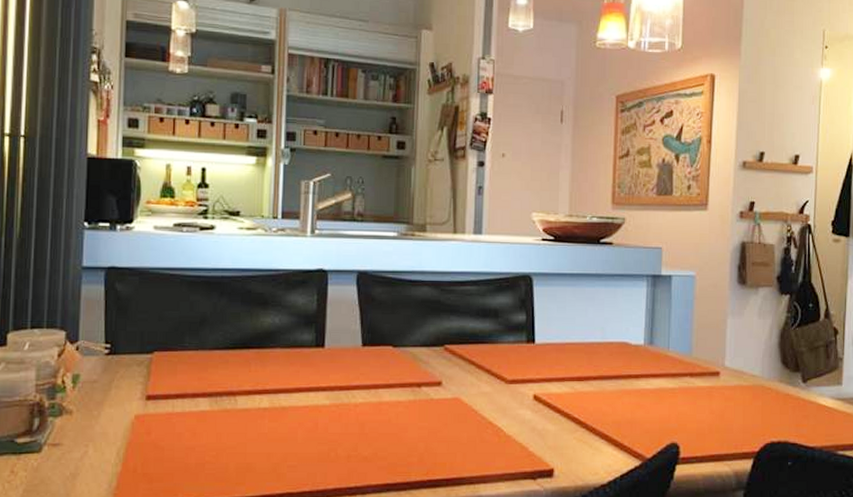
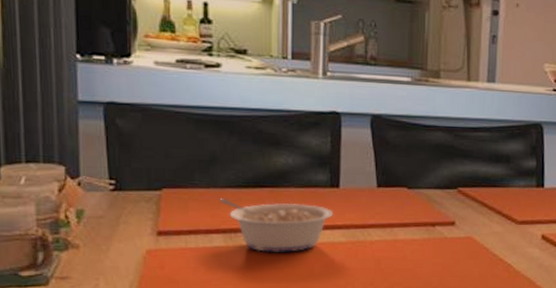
legume: none [207,361,318,417] -> present [219,198,334,253]

